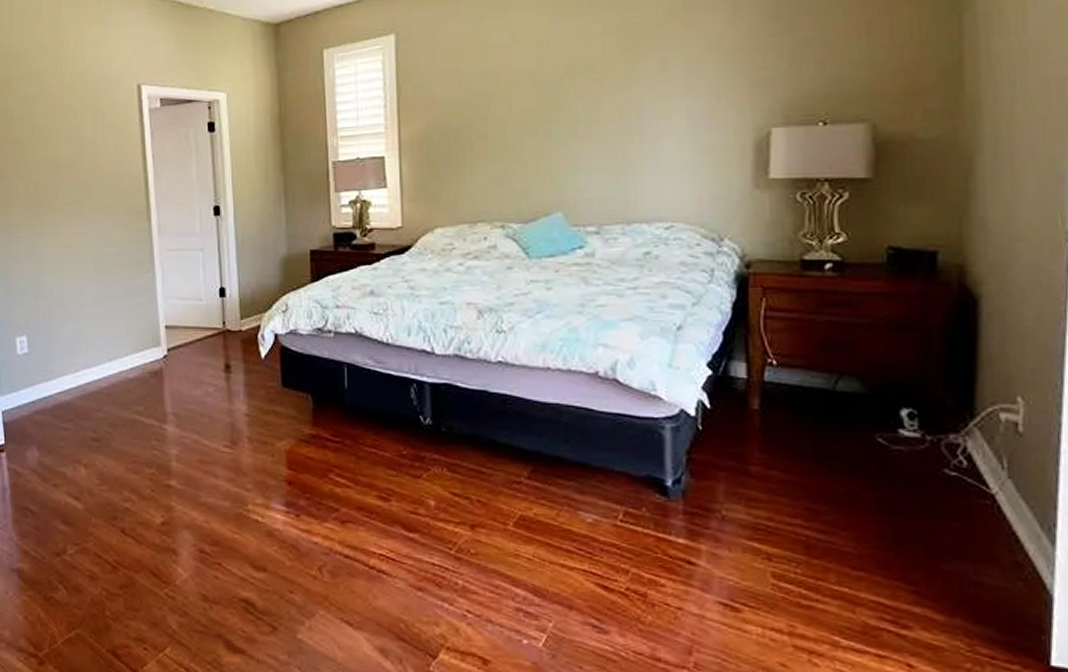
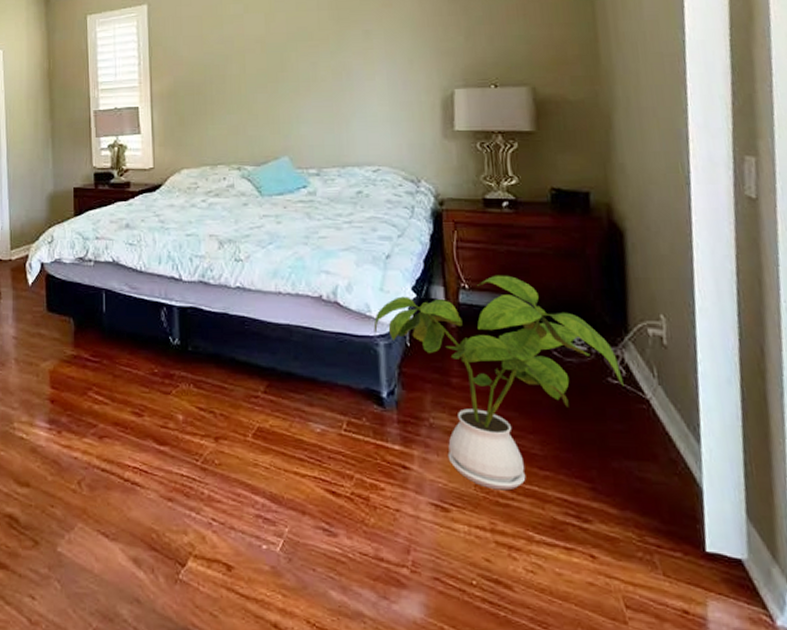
house plant: none [659,349,965,592] -> present [373,275,625,491]

